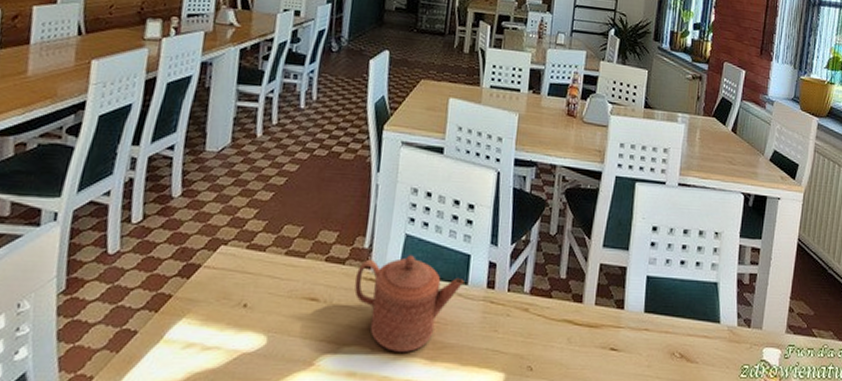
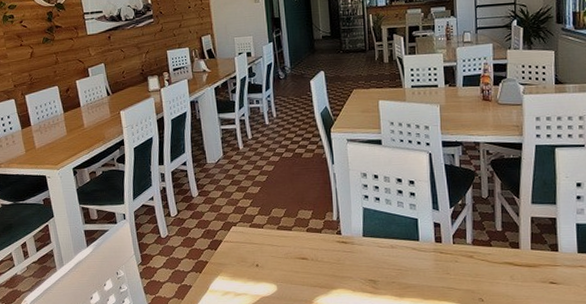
teapot: present [354,255,464,352] -> none [330,223,416,292]

